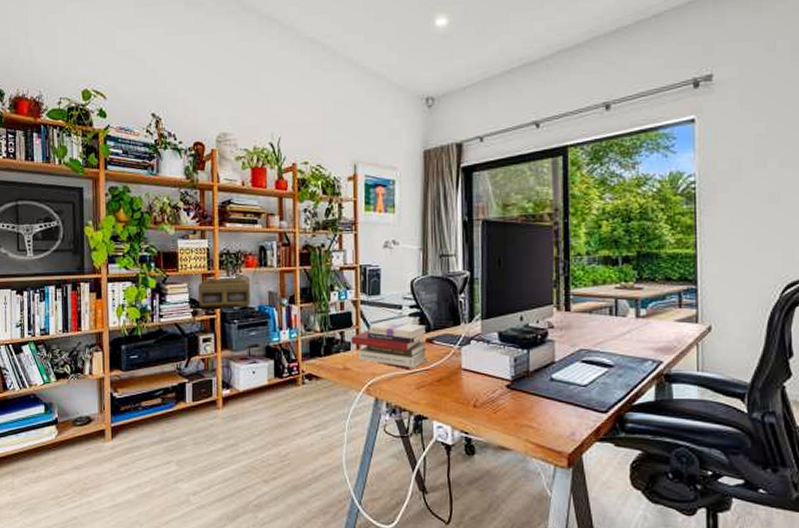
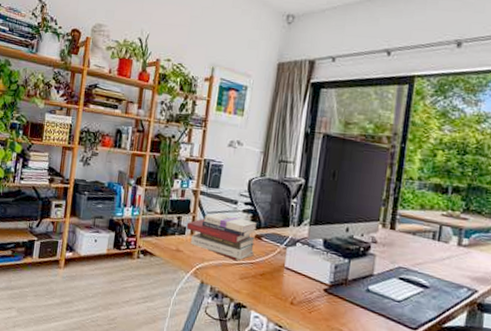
decorative box: present [198,275,250,310] -> none [56,150,104,183]

